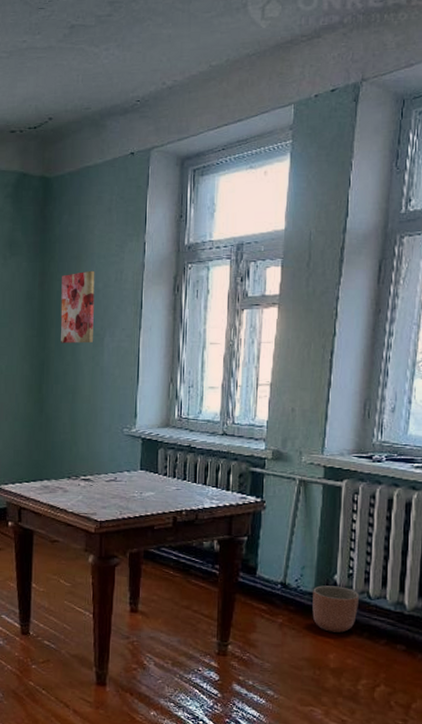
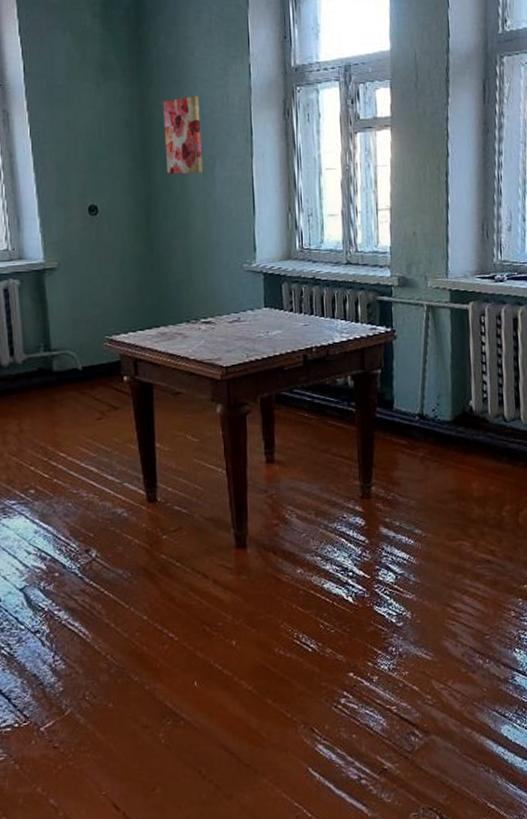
planter: present [312,585,359,633] -> none [450,412,495,460]

